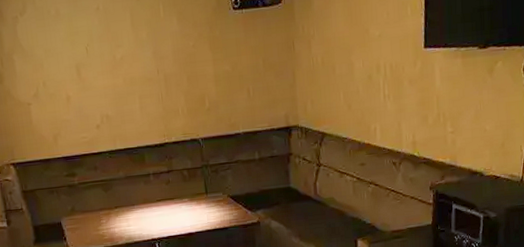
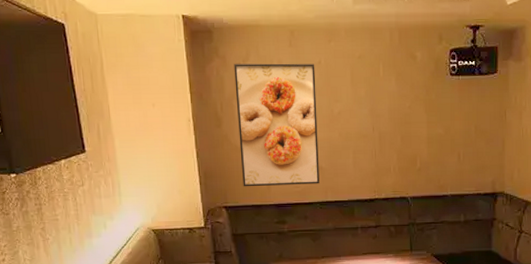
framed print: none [11,10,107,142] -> present [234,63,320,187]

